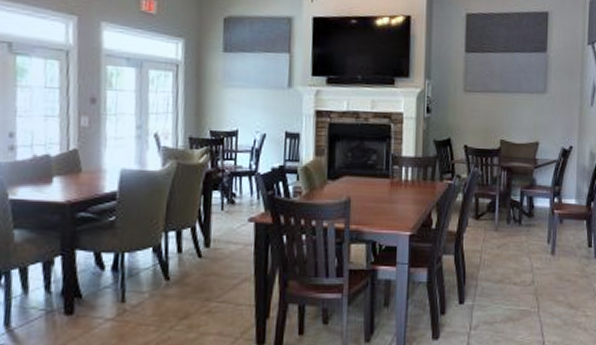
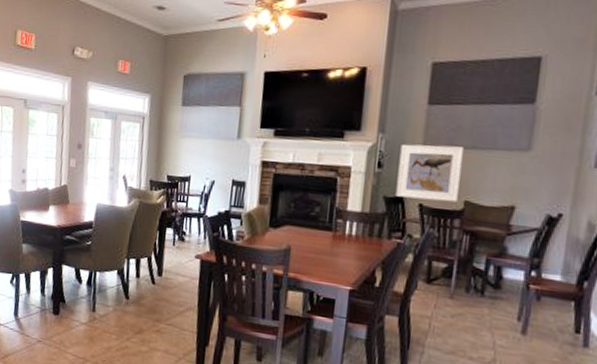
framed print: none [444,89,497,142] -> present [395,144,465,203]

